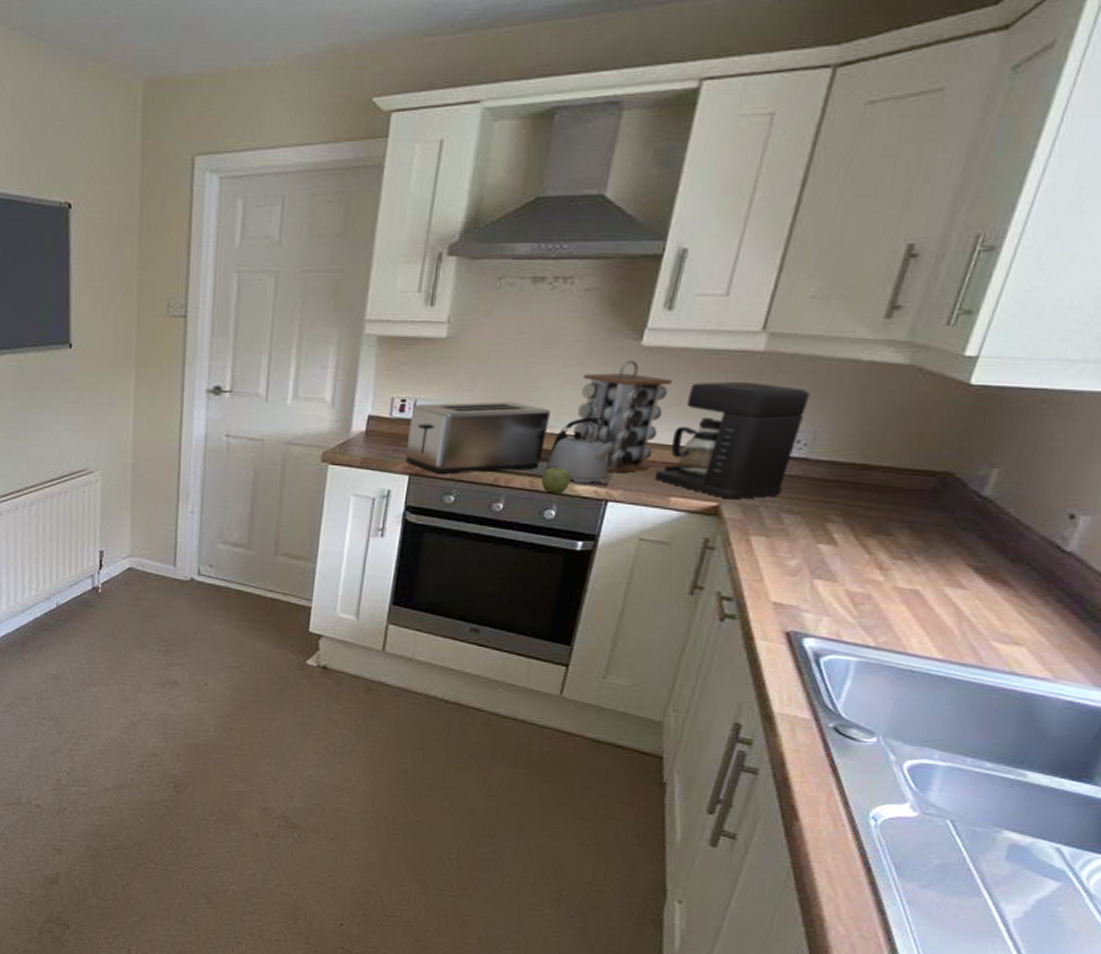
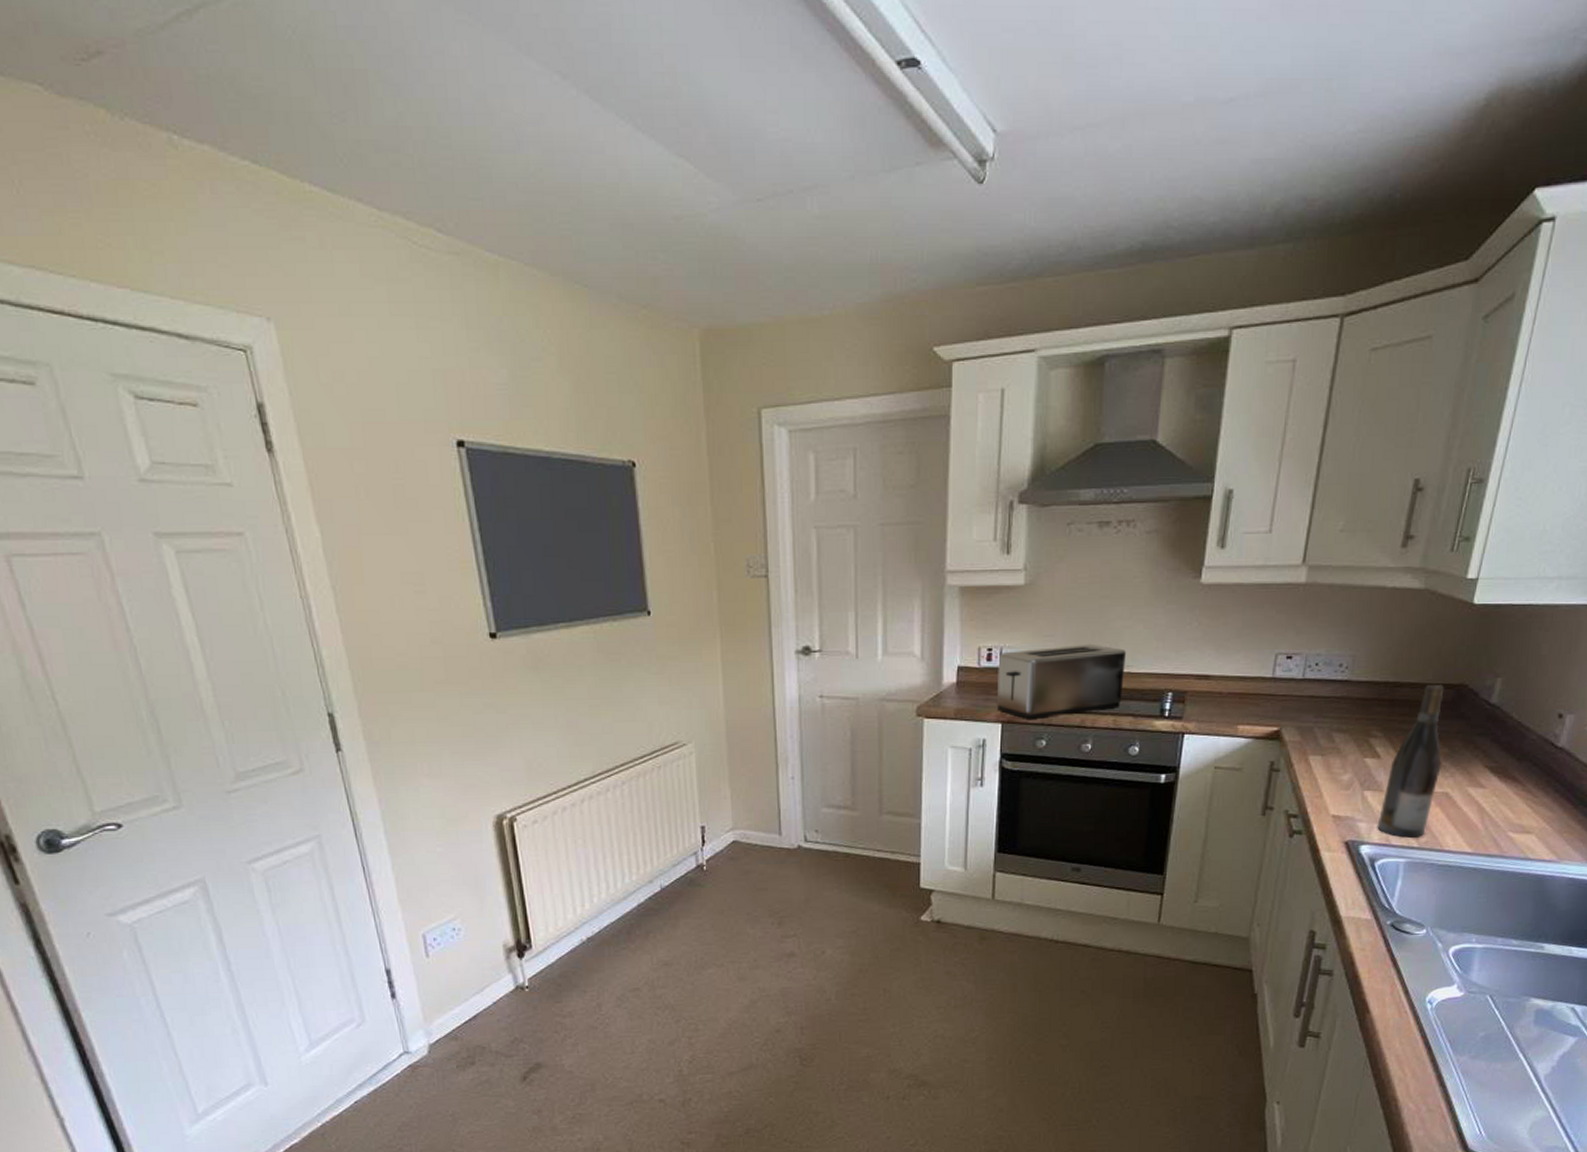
fruit: present [540,466,572,494] -> none [1123,704,1150,730]
kettle: present [545,417,618,484] -> none [1126,655,1188,719]
spice rack: present [572,360,672,473] -> none [1147,598,1230,705]
coffee maker: present [655,381,810,500] -> none [1223,612,1347,723]
wine bottle: none [826,469,925,636] -> present [1377,684,1445,838]

